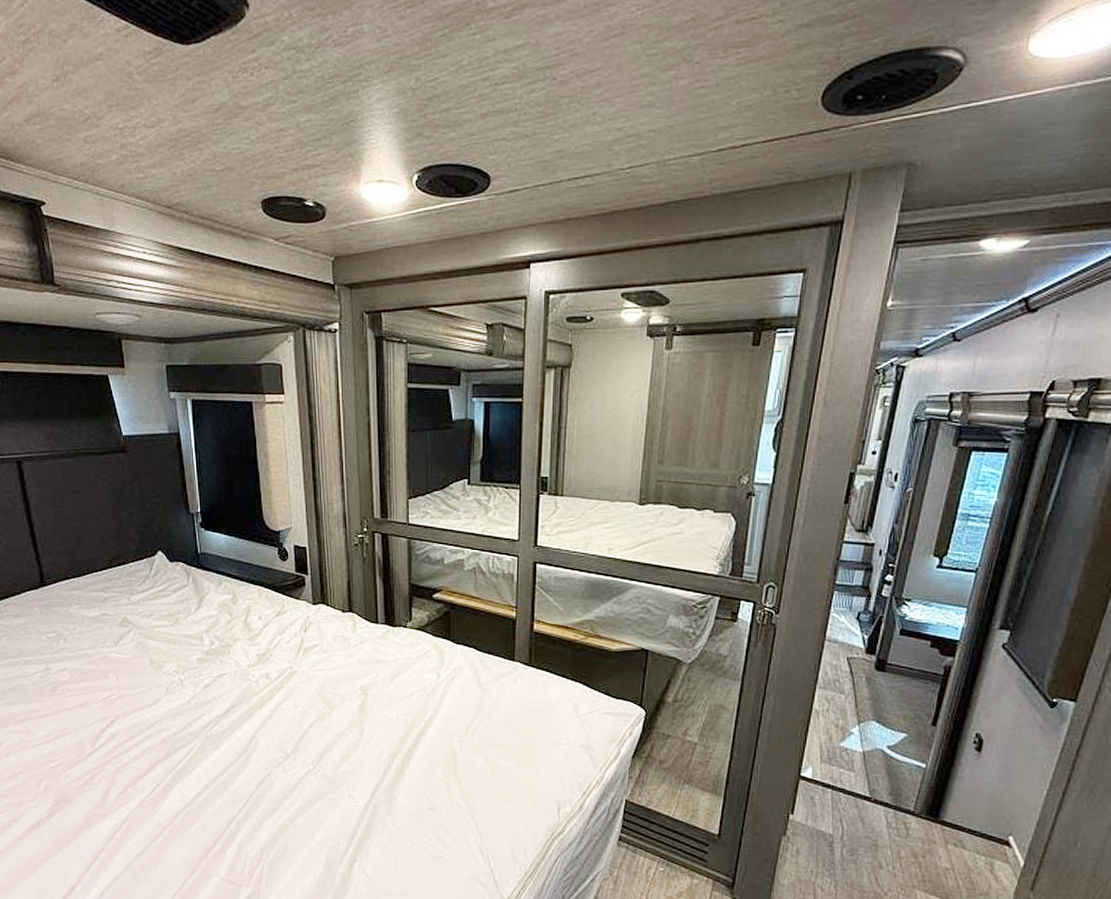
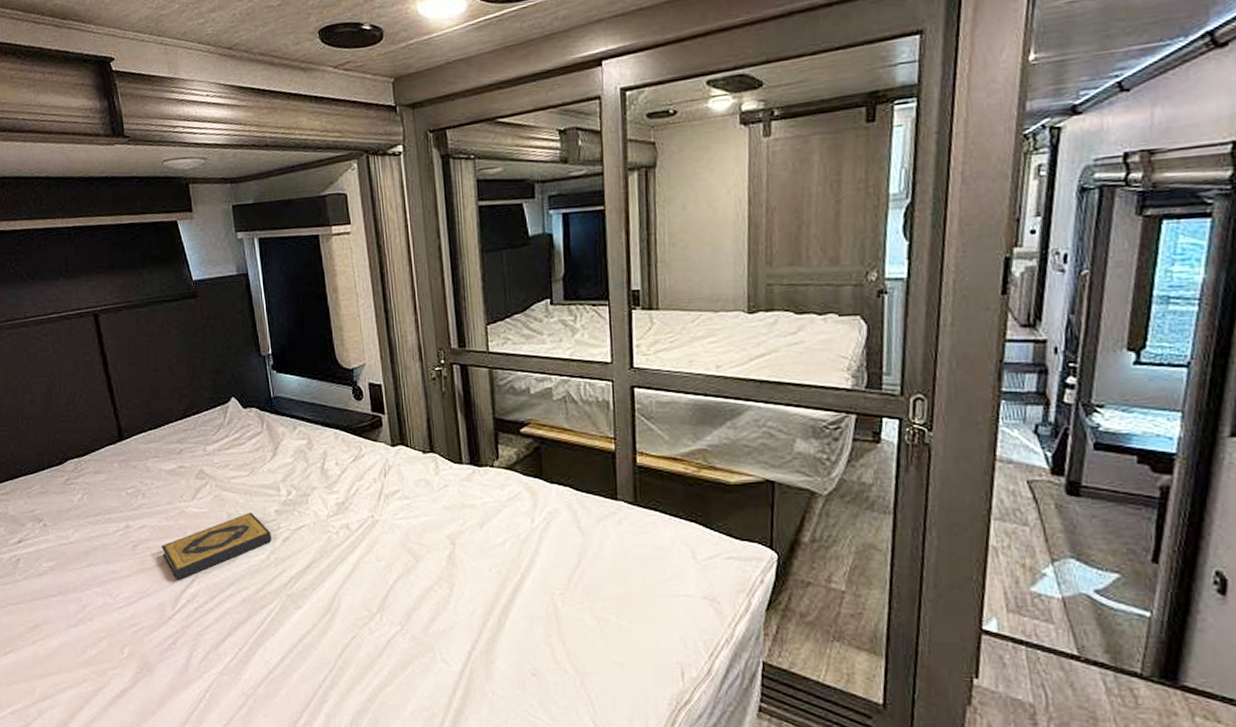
hardback book: none [81,660,193,720] -> present [161,512,272,580]

